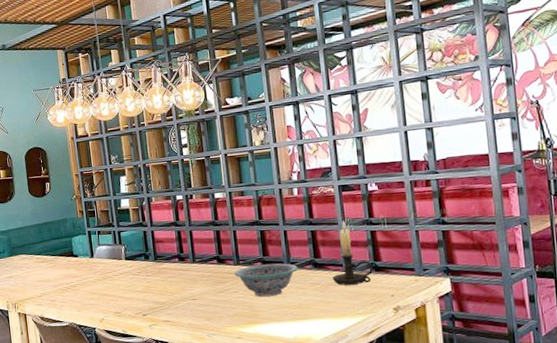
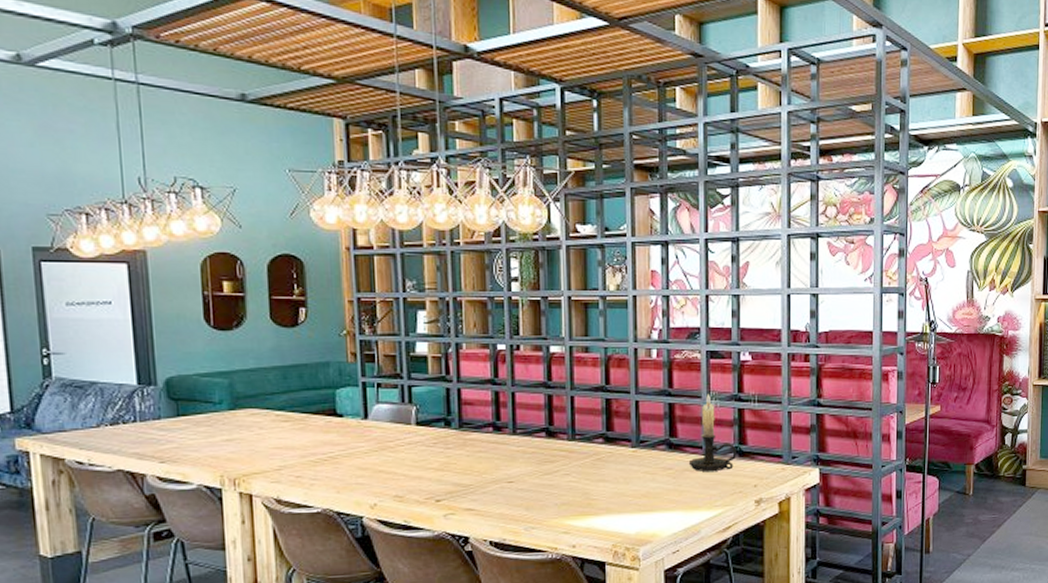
decorative bowl: present [234,263,298,297] -> none [567,441,649,482]

